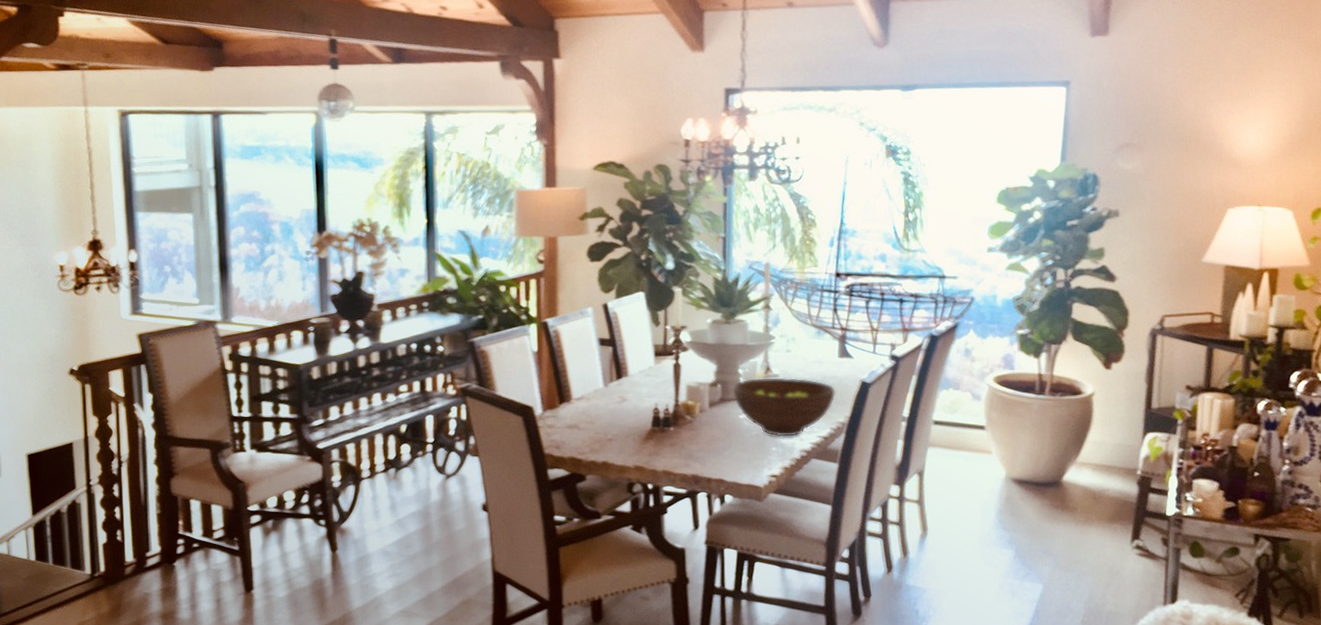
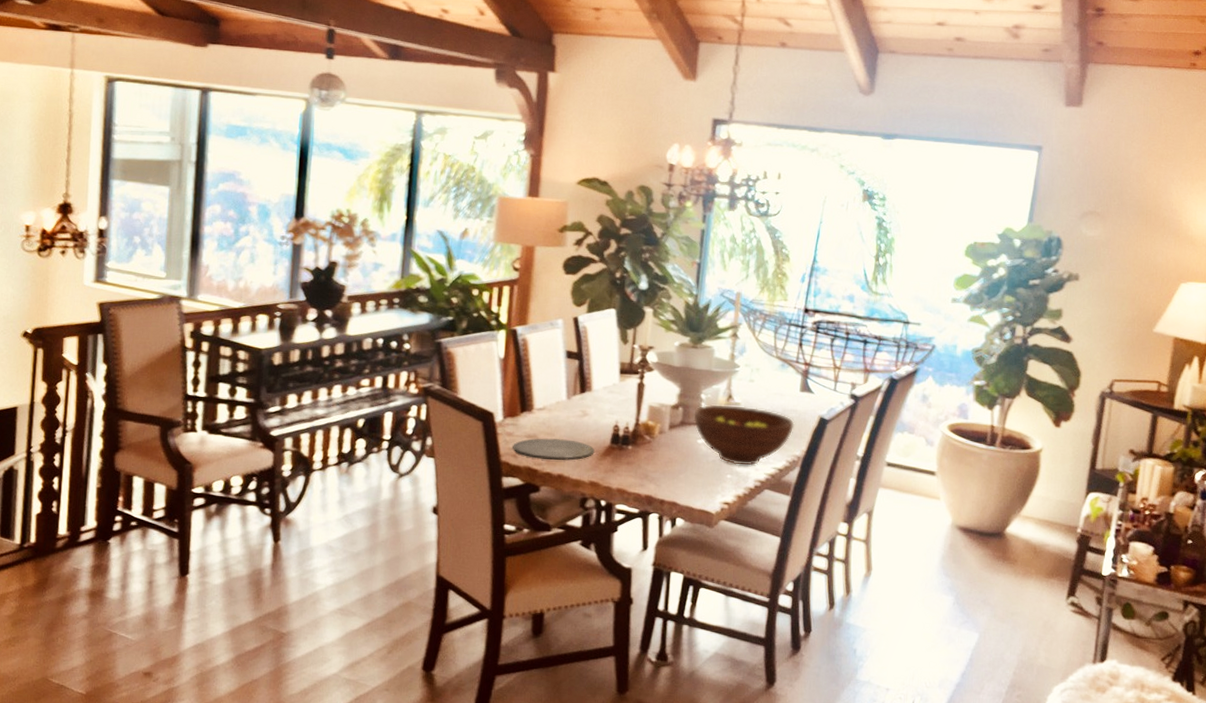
plate: none [555,426,637,448] -> present [513,438,595,461]

